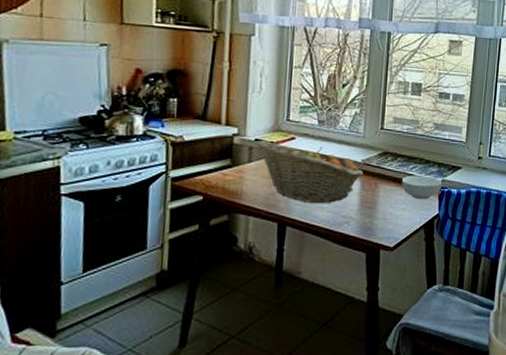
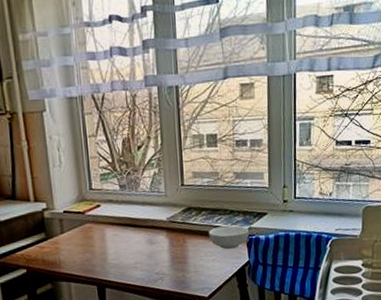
fruit basket: present [255,139,364,204] -> none [63,210,170,265]

